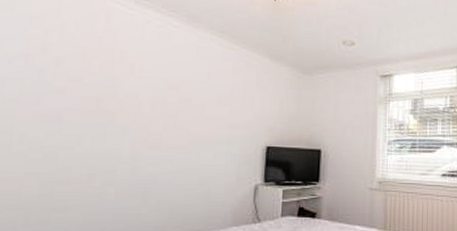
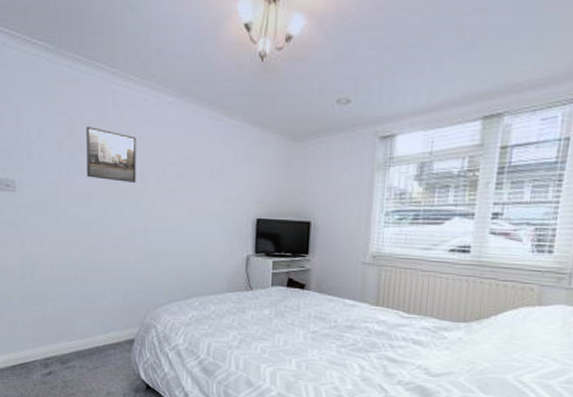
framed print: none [60,41,132,105] -> present [86,127,136,183]

